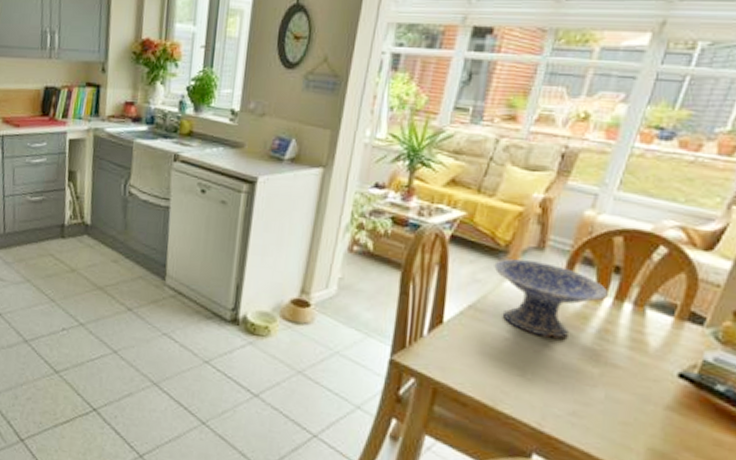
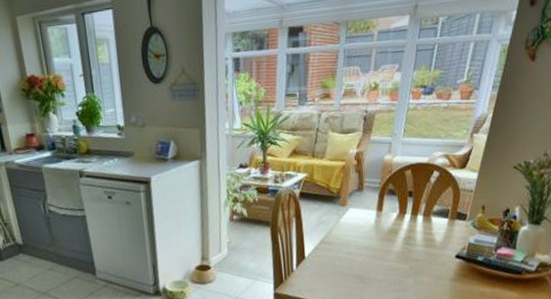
decorative bowl: present [494,259,608,339] -> none [332,199,407,252]

